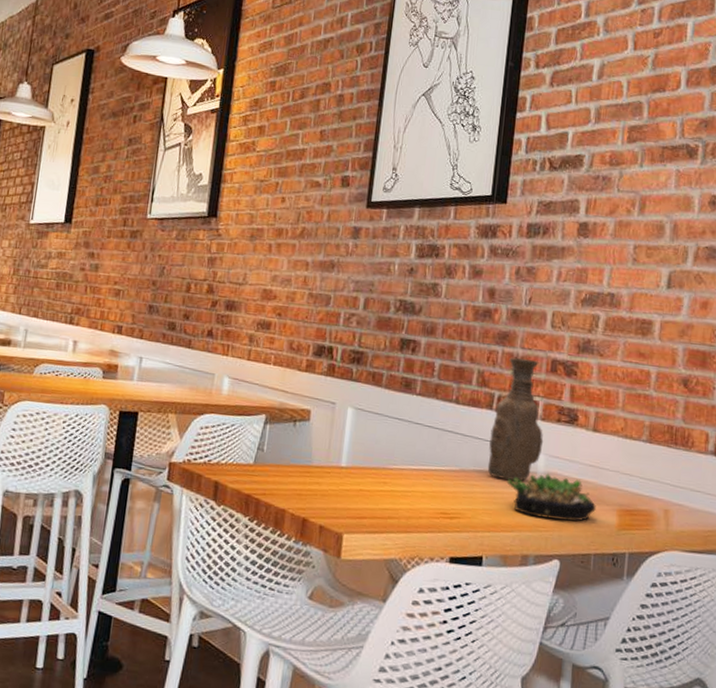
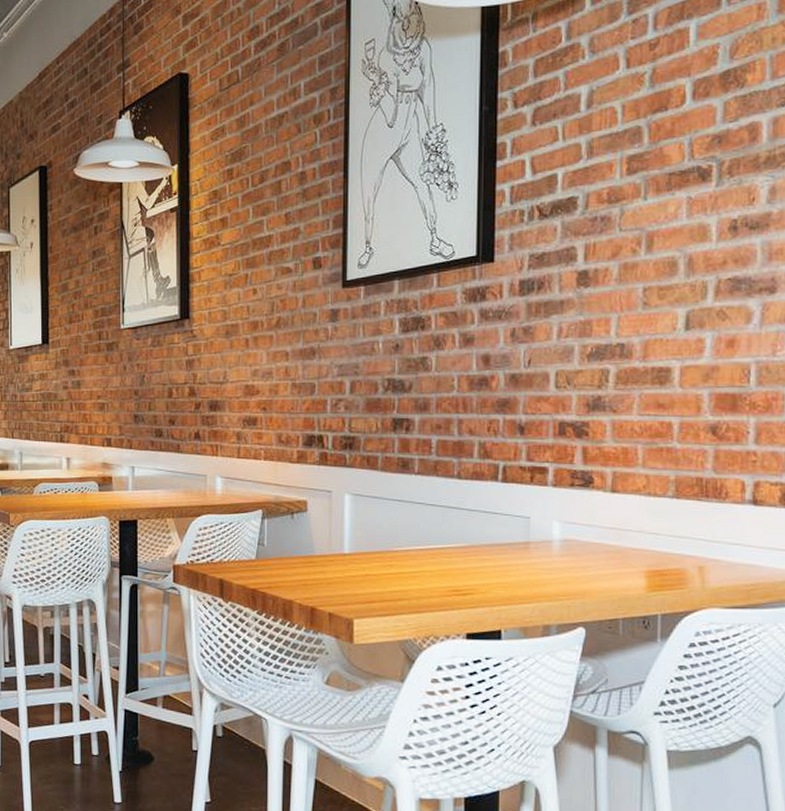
vase: present [487,358,544,481] -> none [498,424,557,552]
succulent plant: present [506,473,596,522] -> none [520,541,621,588]

